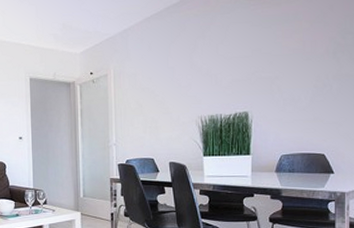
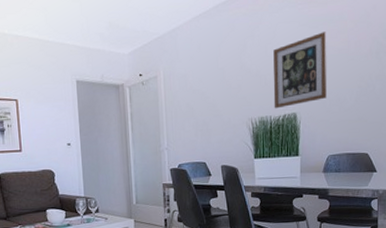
wall art: none [224,32,281,107] -> present [273,32,328,109]

